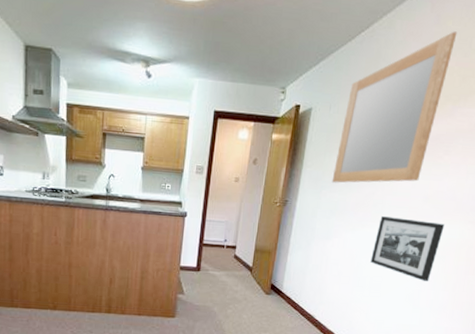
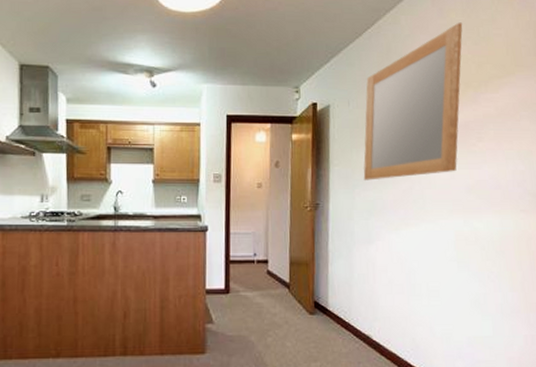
picture frame: present [370,216,445,281] -> none [422,212,496,282]

